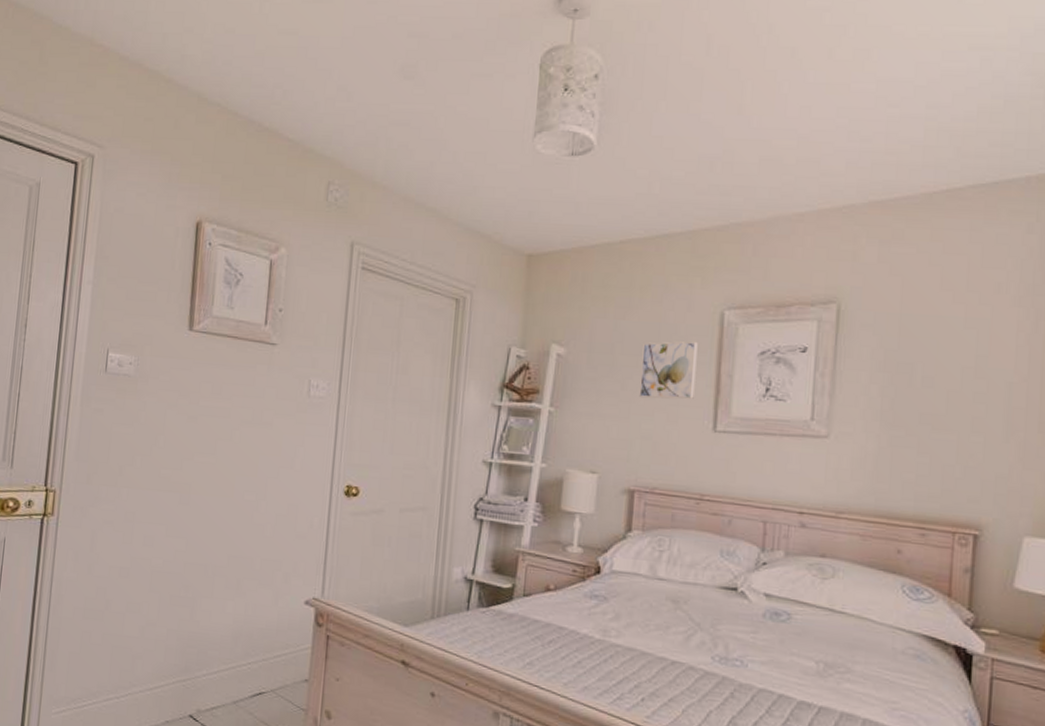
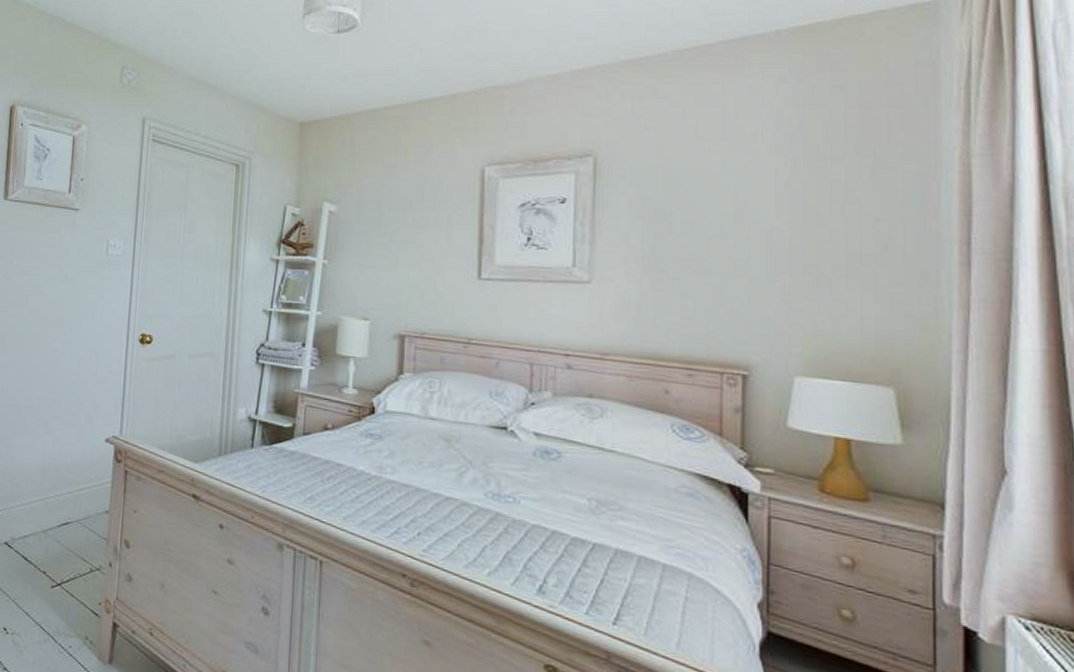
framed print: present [639,341,698,399] -> none [406,196,460,250]

